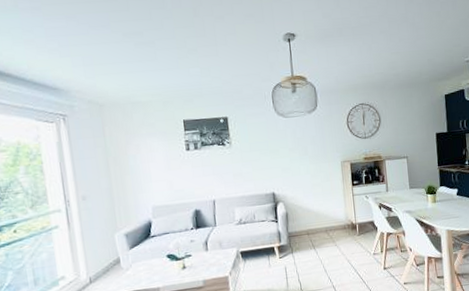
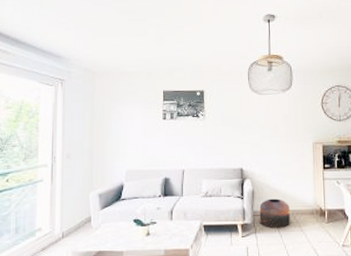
pouf: none [294,218,325,247] -> present [259,198,290,228]

